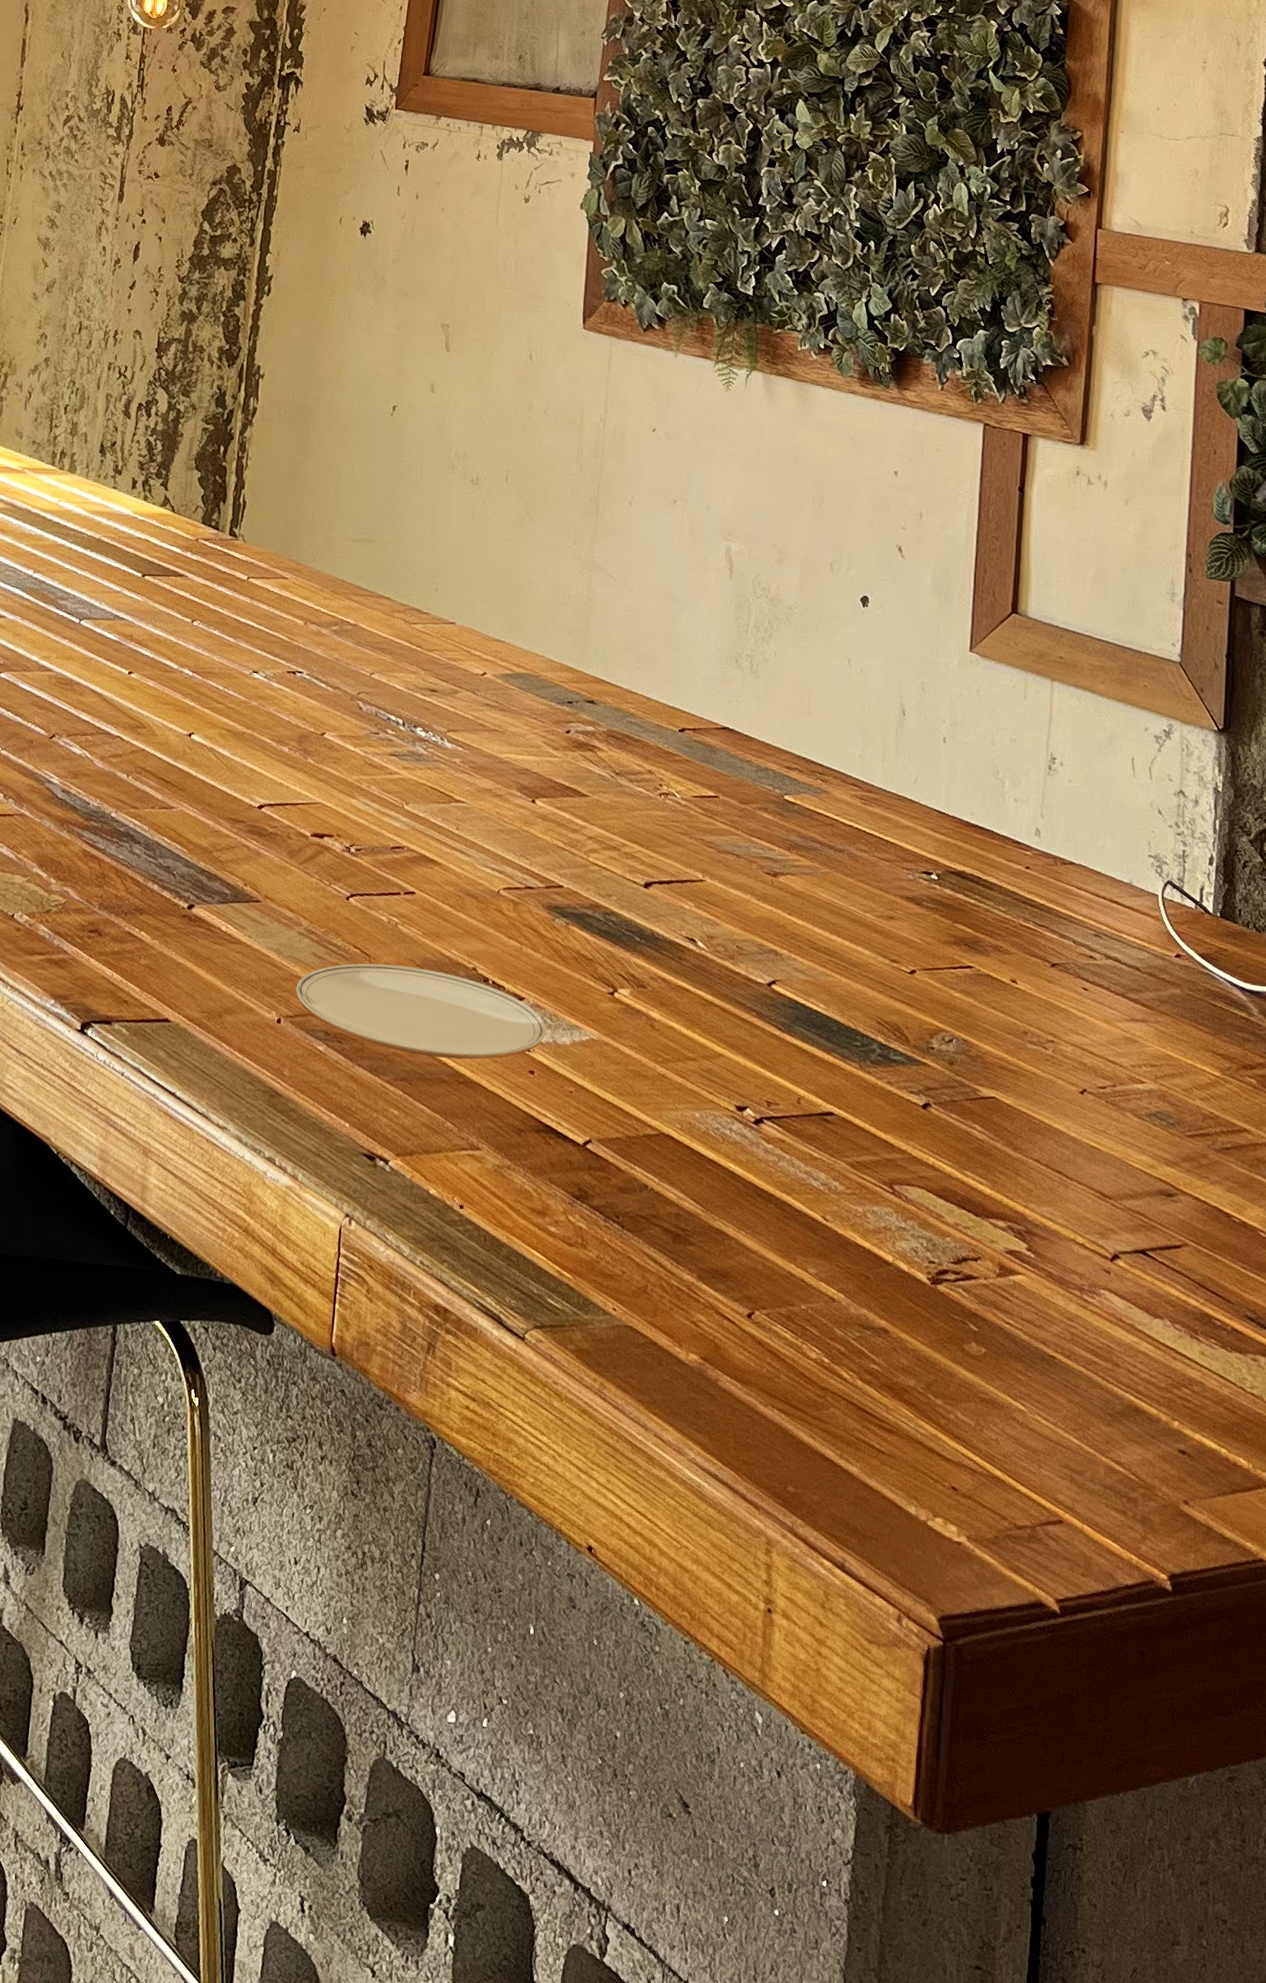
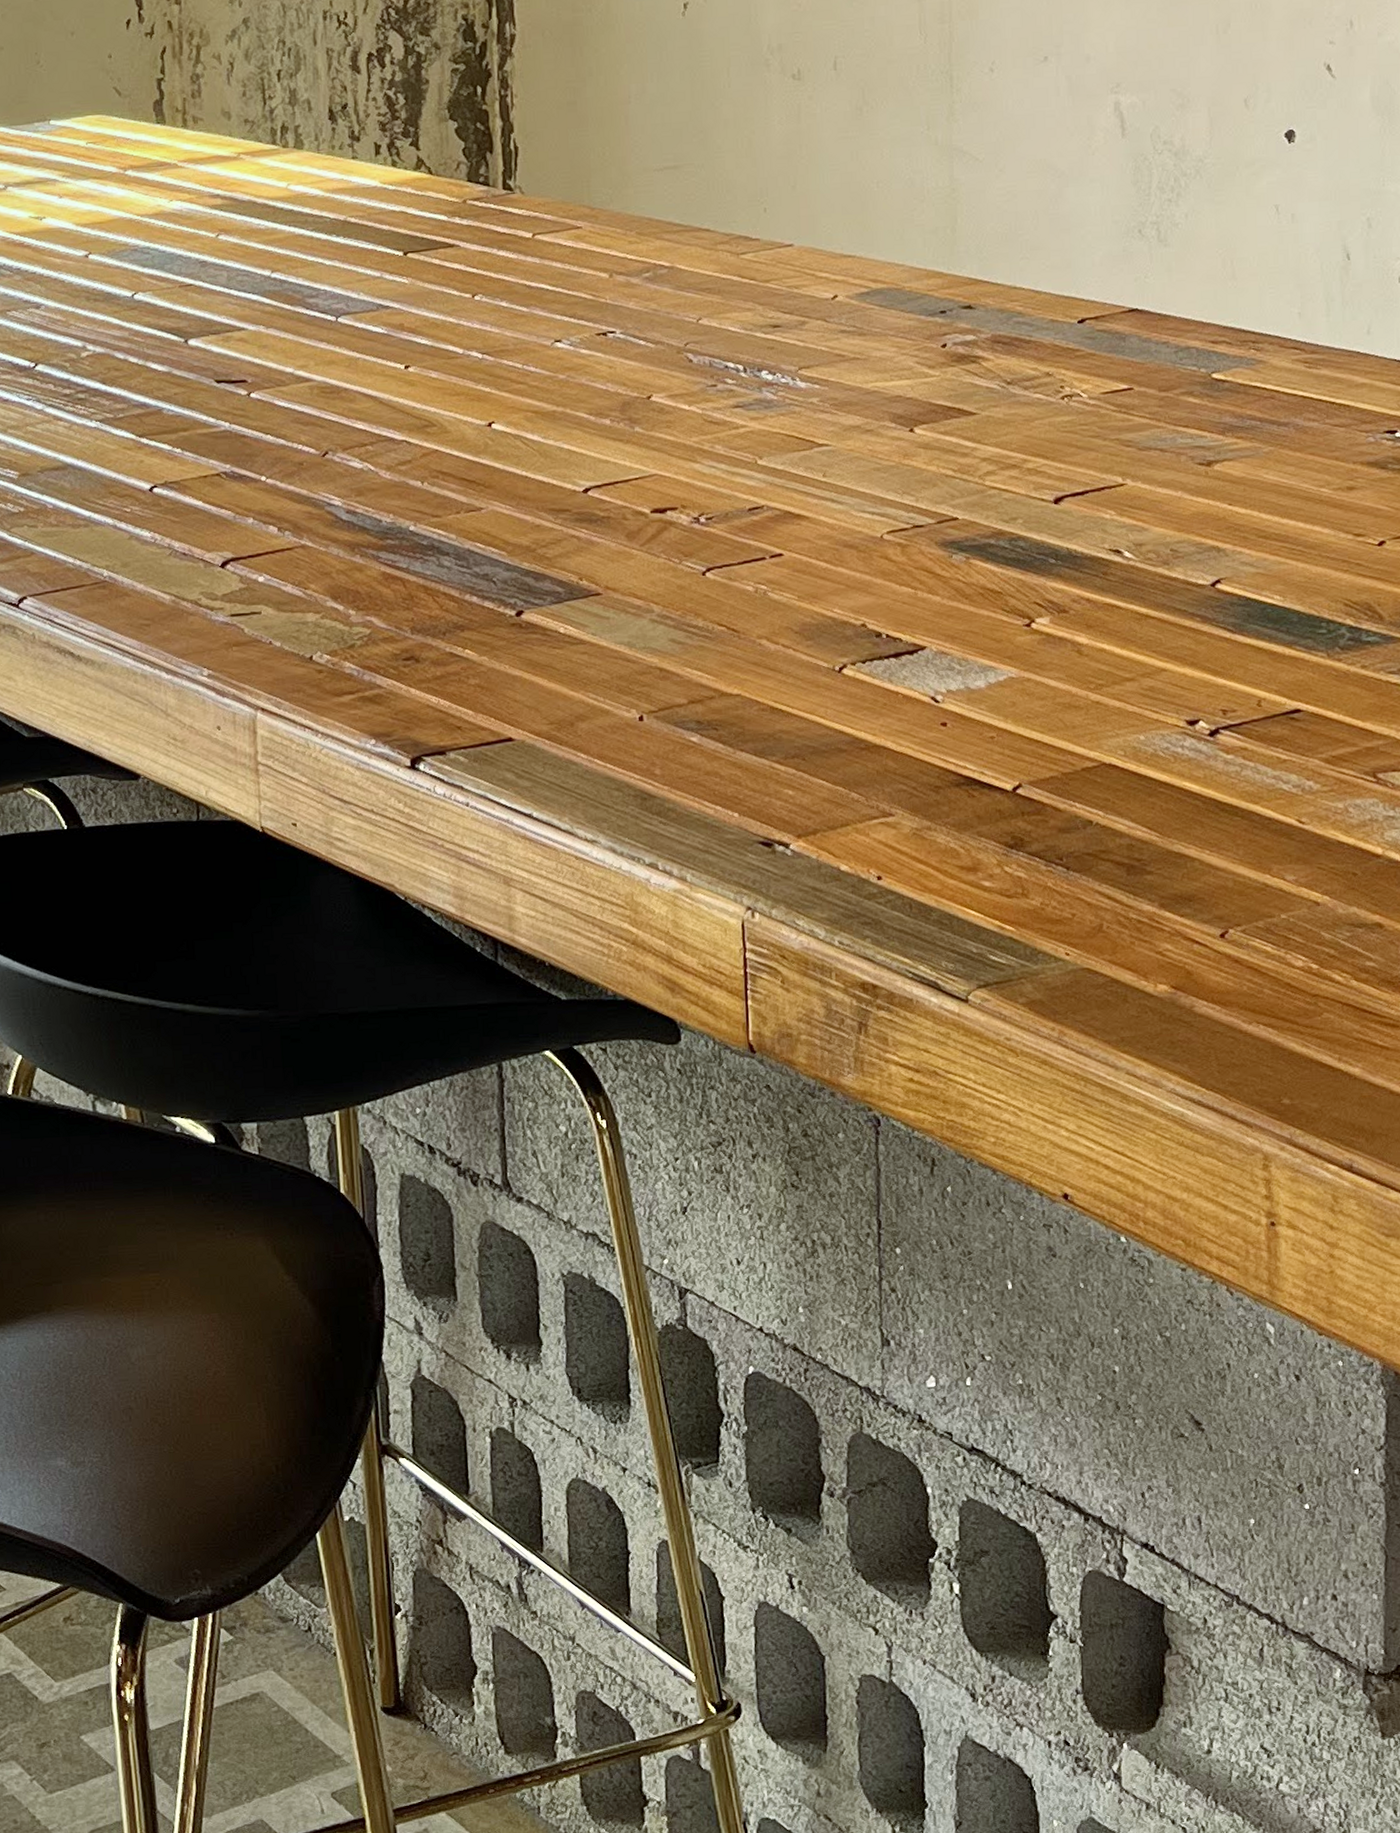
plate: present [295,963,547,1060] -> none [656,634,956,728]

